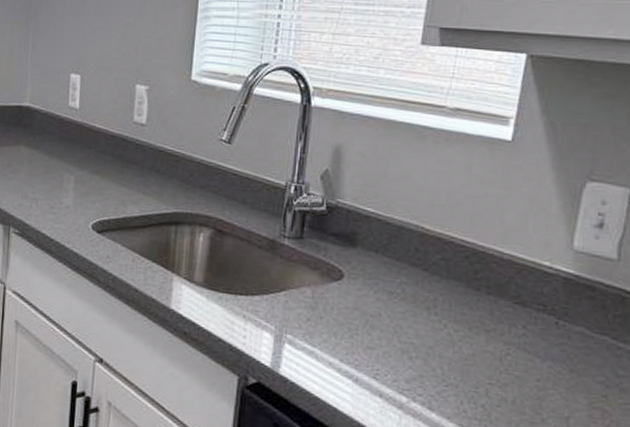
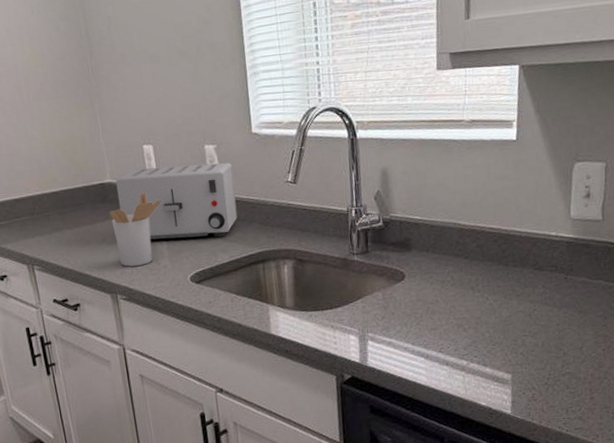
utensil holder: none [21,123,78,201] -> present [109,193,161,267]
toaster: none [32,97,163,186] -> present [116,162,238,240]

